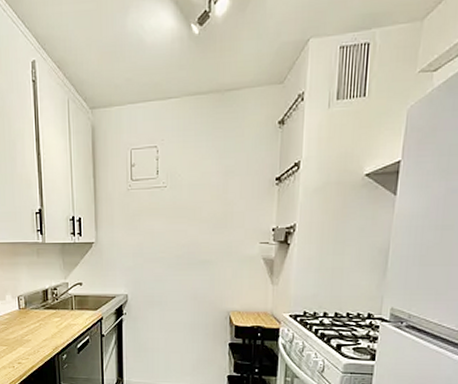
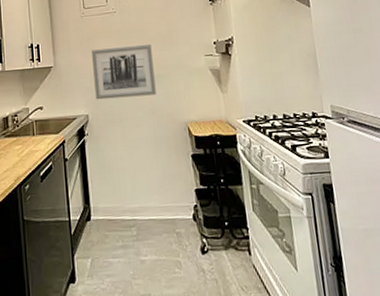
wall art: none [136,225,202,281] -> present [92,43,156,100]

